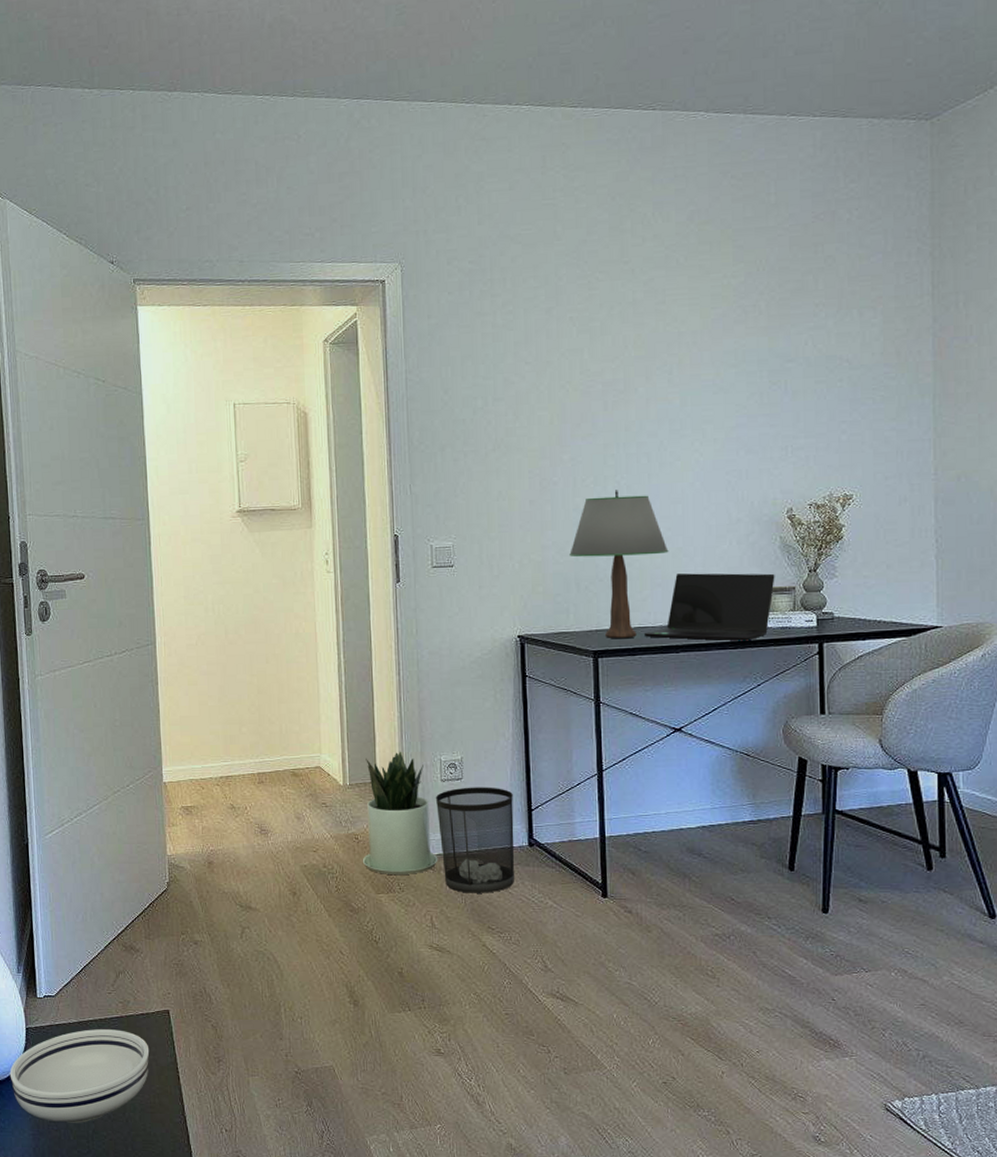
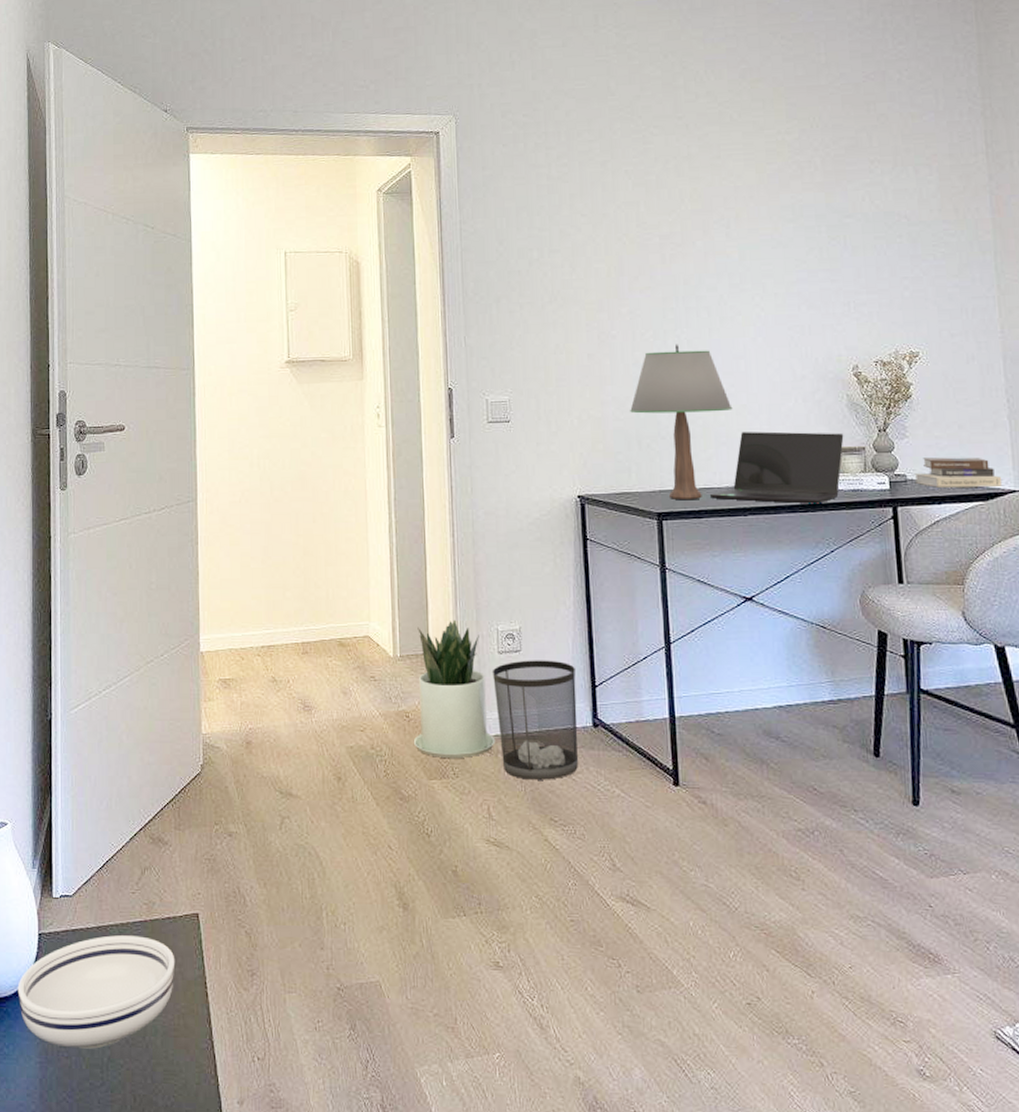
books: none [841,595,926,624] -> present [914,457,1002,488]

